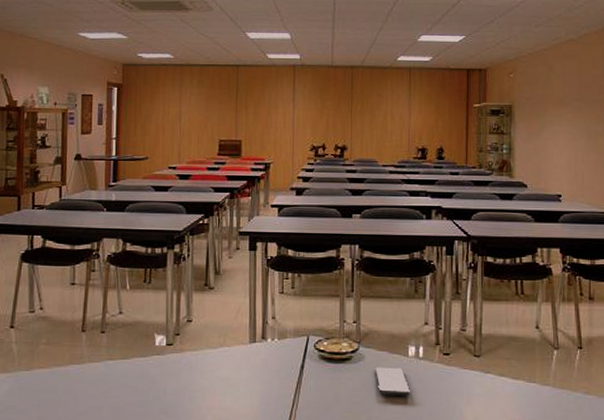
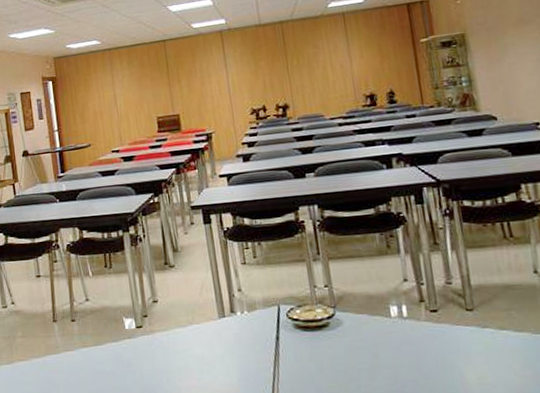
smartphone: present [374,367,410,396] -> none [355,330,400,362]

